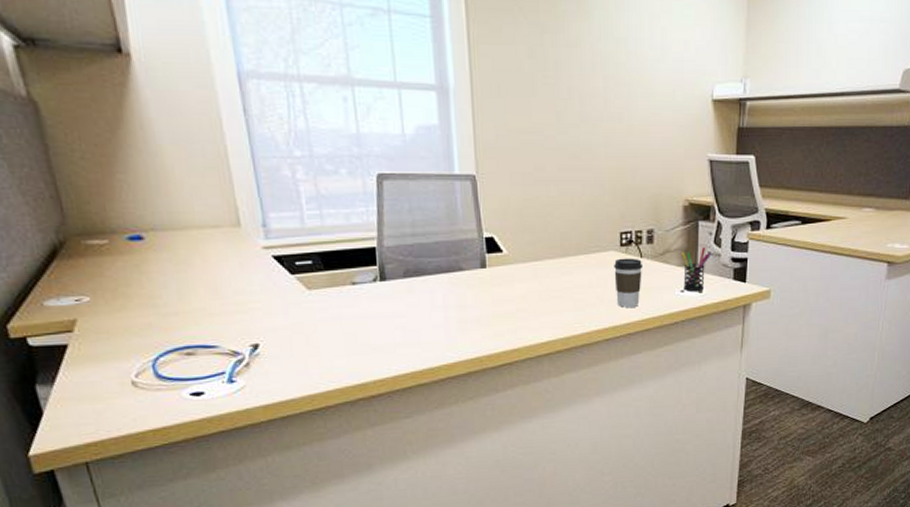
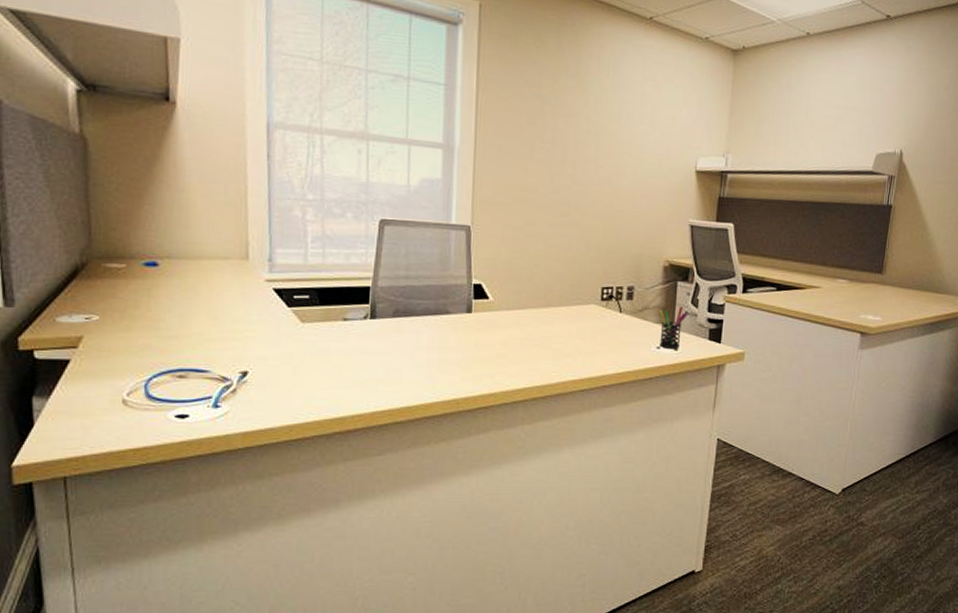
coffee cup: present [614,258,644,307] -> none [593,312,622,360]

